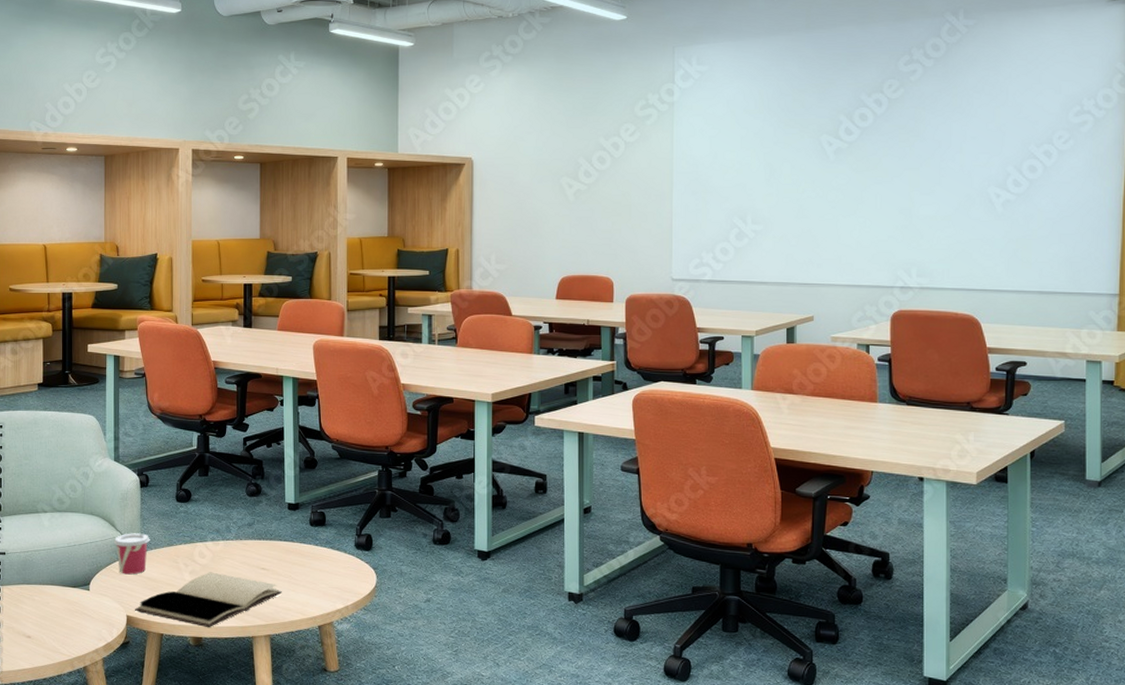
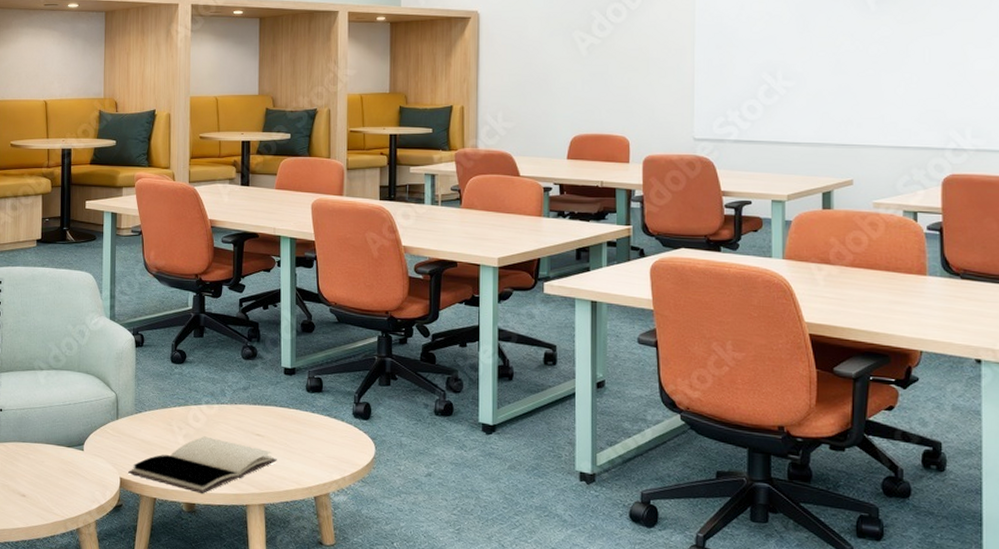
cup: present [113,533,150,575] -> none [108,393,145,436]

